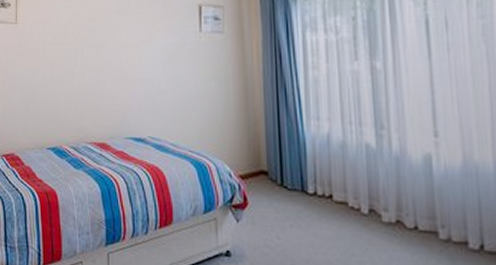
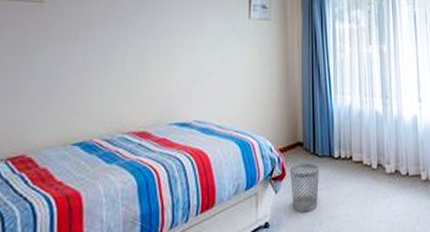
wastebasket: none [253,194,290,250] -> present [290,162,320,213]

